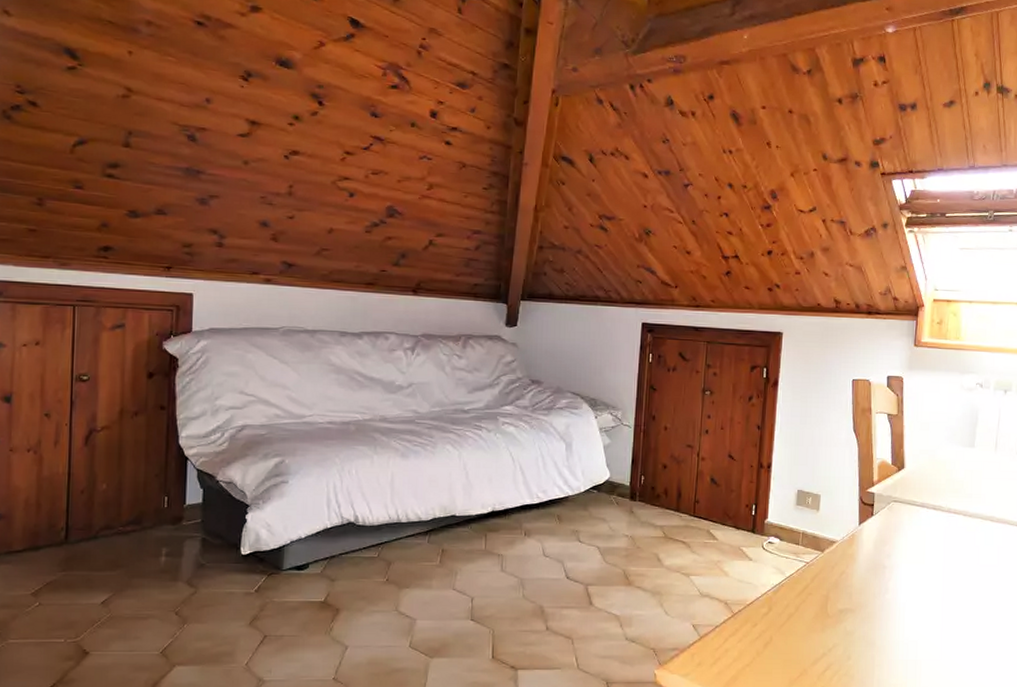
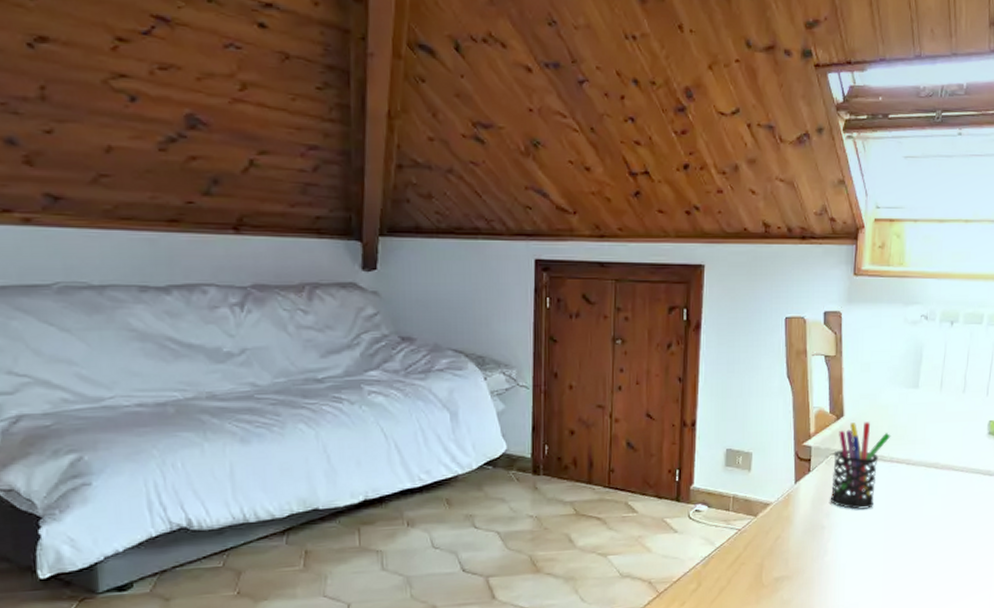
pen holder: none [891,474,949,553] -> present [830,422,891,509]

